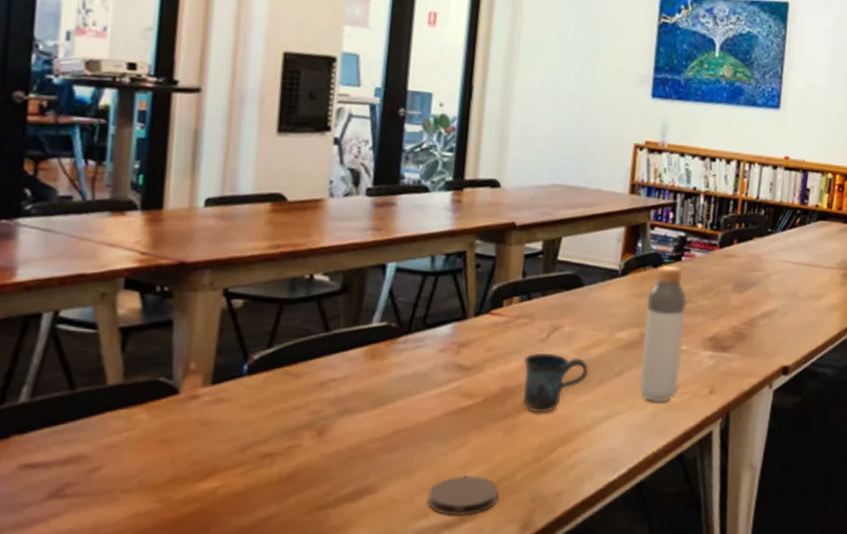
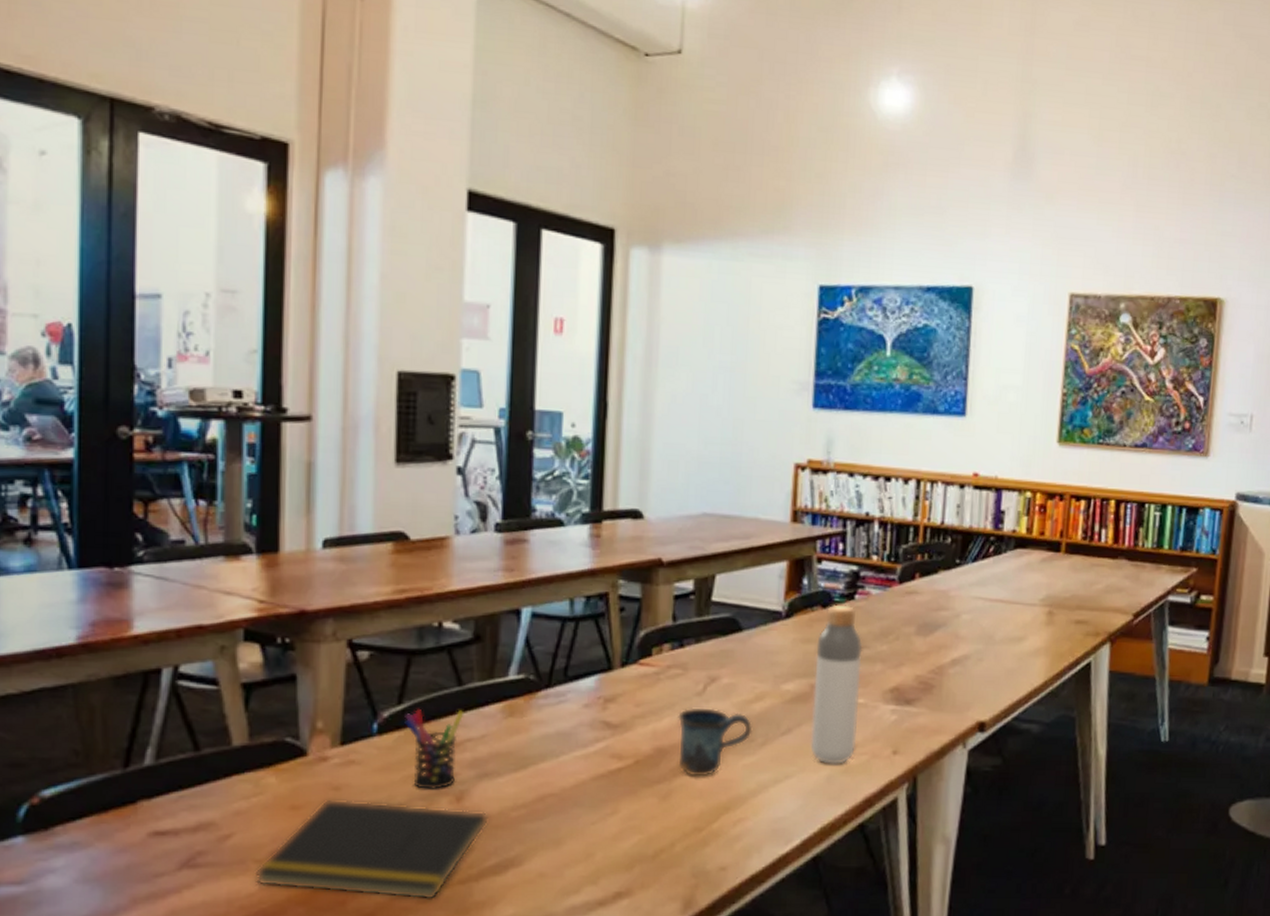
notepad: none [121,434,348,526] -> present [254,799,489,901]
pen holder: none [273,352,330,425] -> present [404,709,464,789]
coaster: present [428,476,499,517] -> none [578,847,657,893]

